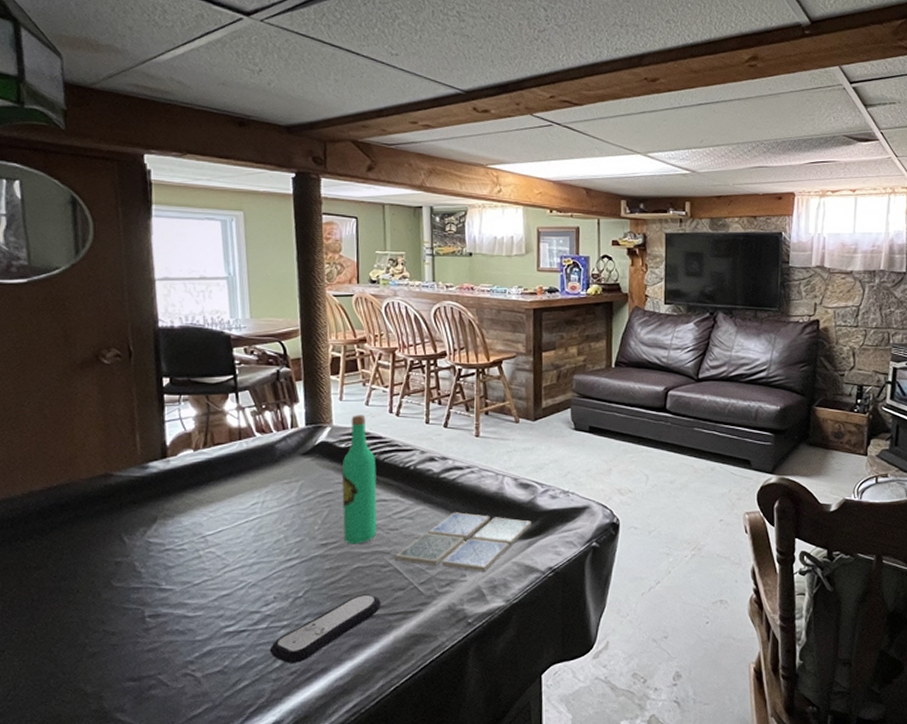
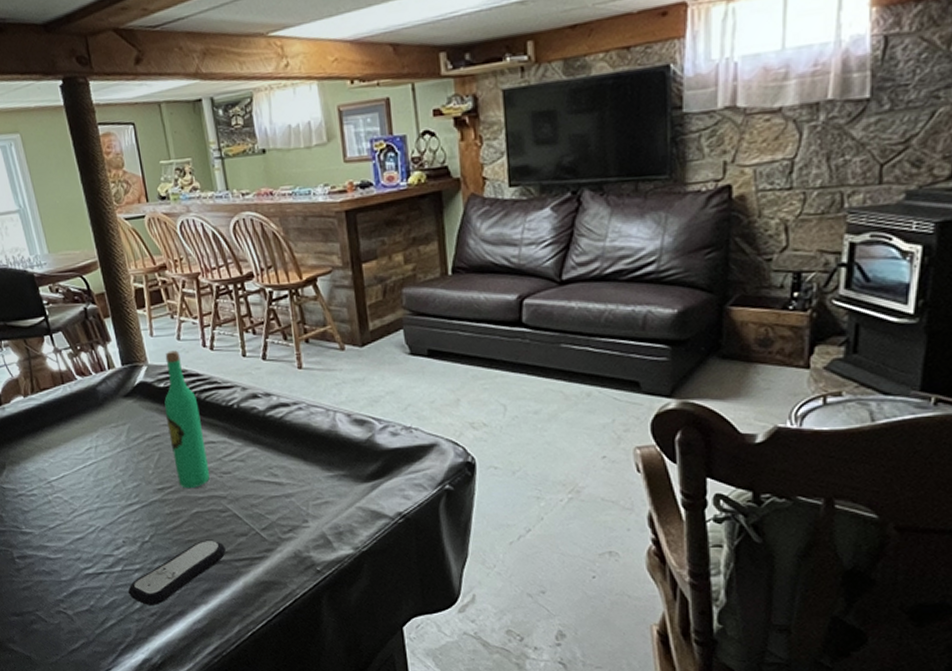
drink coaster: present [394,512,532,572] -> none [231,453,373,518]

